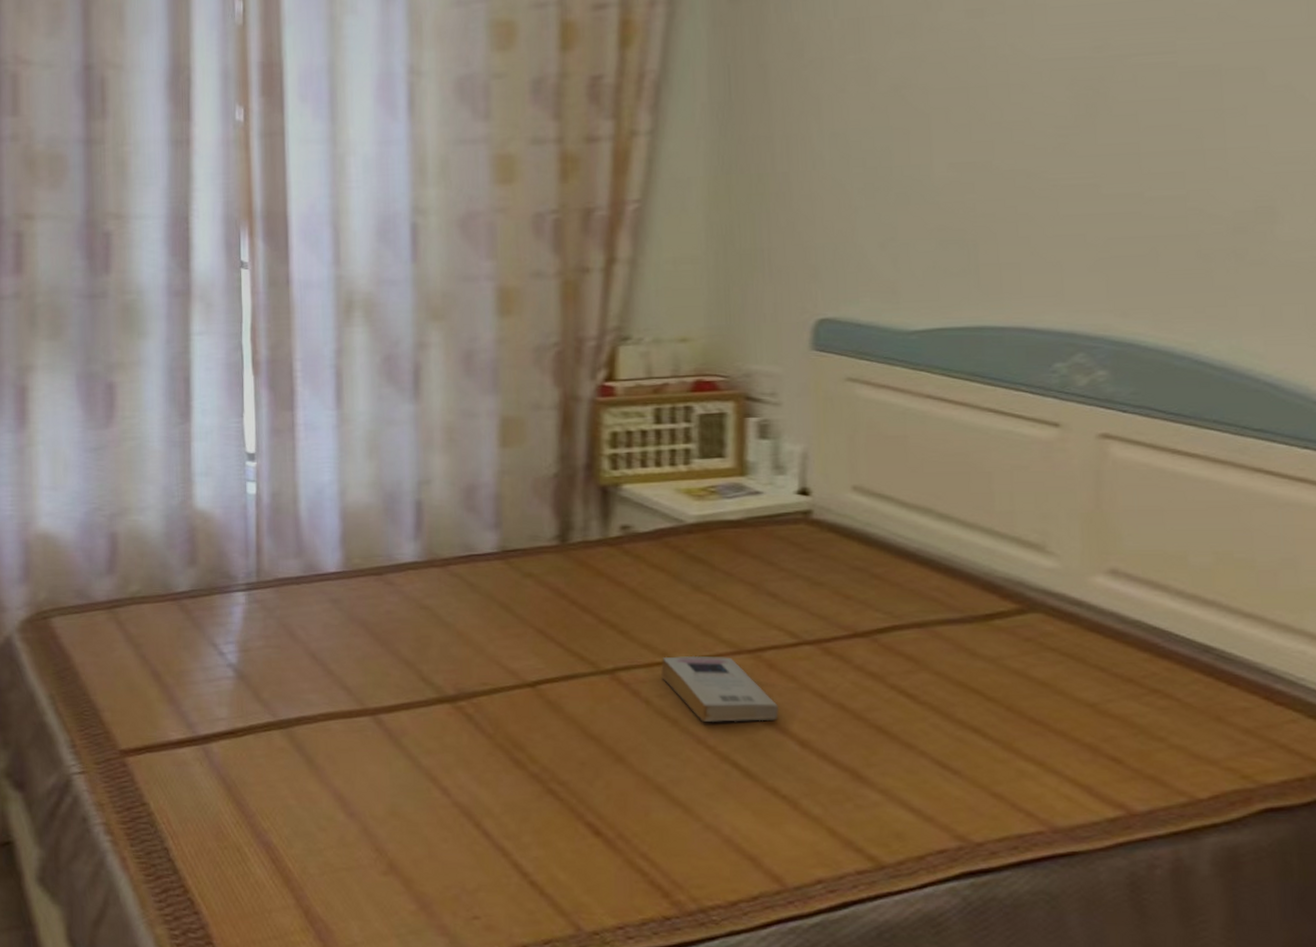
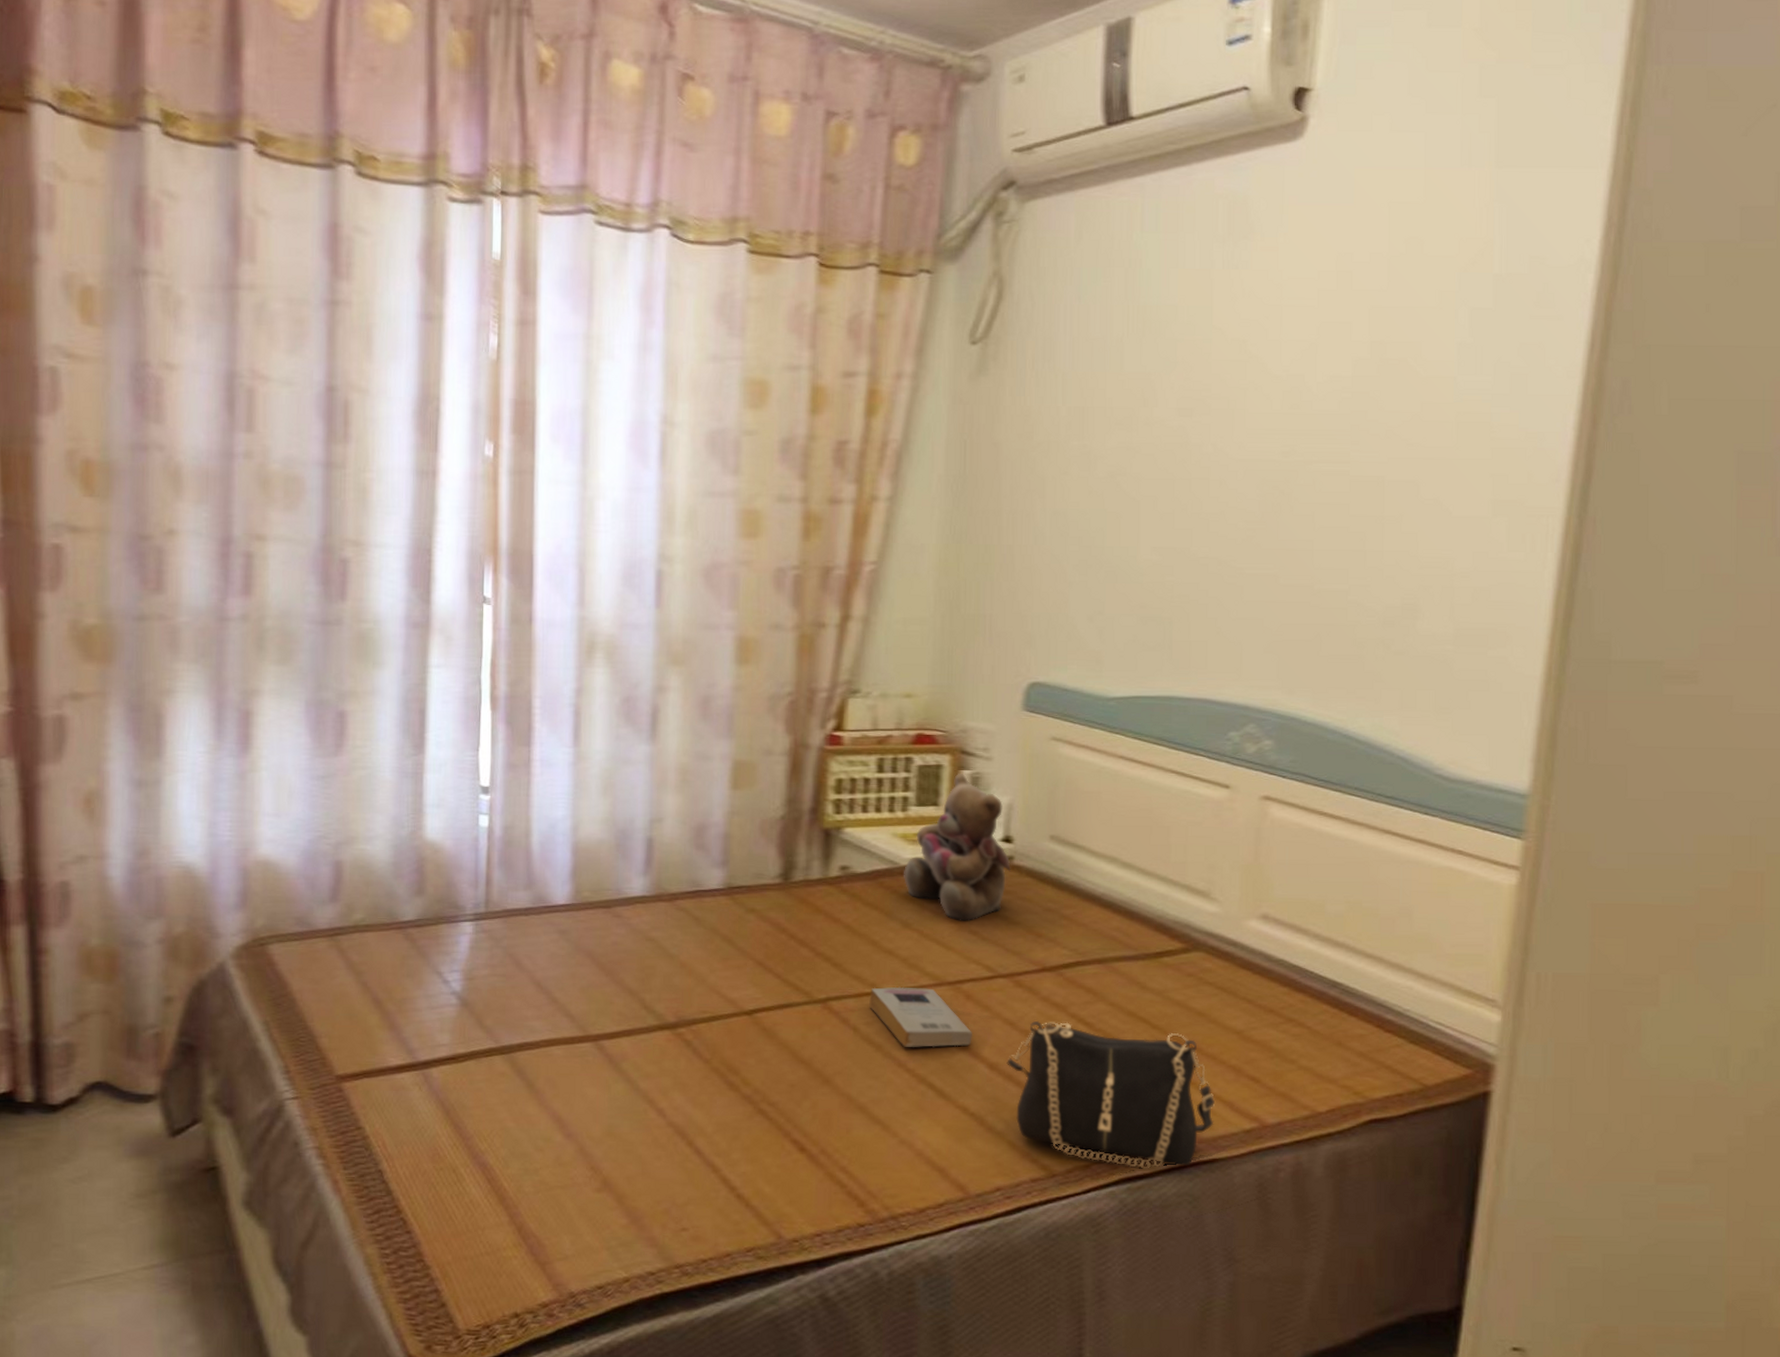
teddy bear: none [690,422,810,582] -> present [904,774,1011,920]
handbag: none [819,692,1070,862] -> present [1007,1020,1215,1169]

